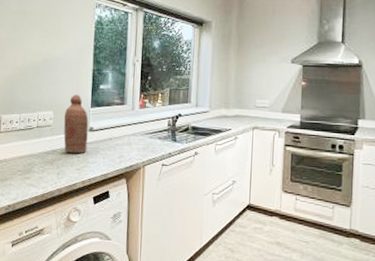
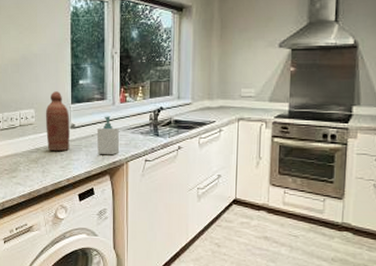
soap bottle: none [114,120,137,158] -> present [96,116,120,154]

